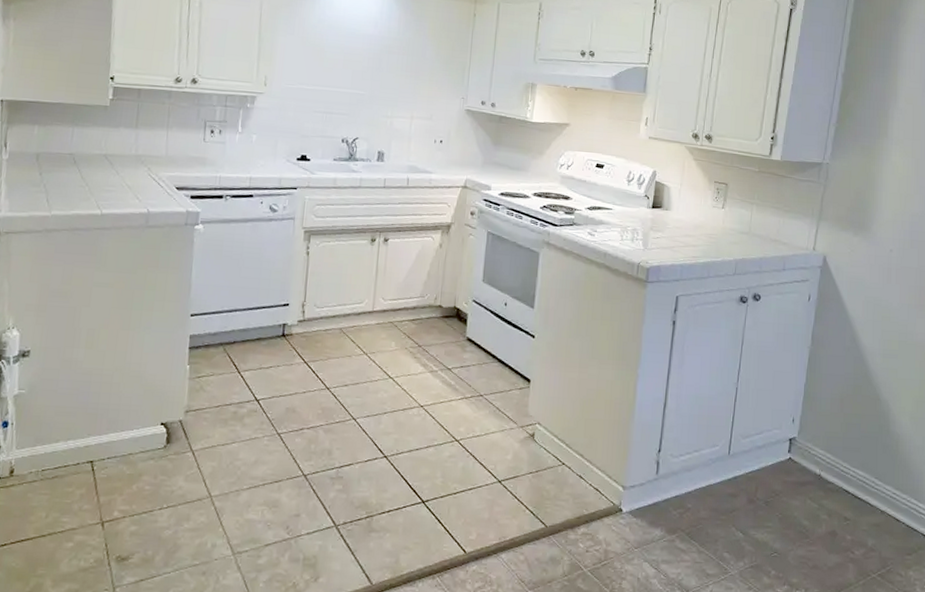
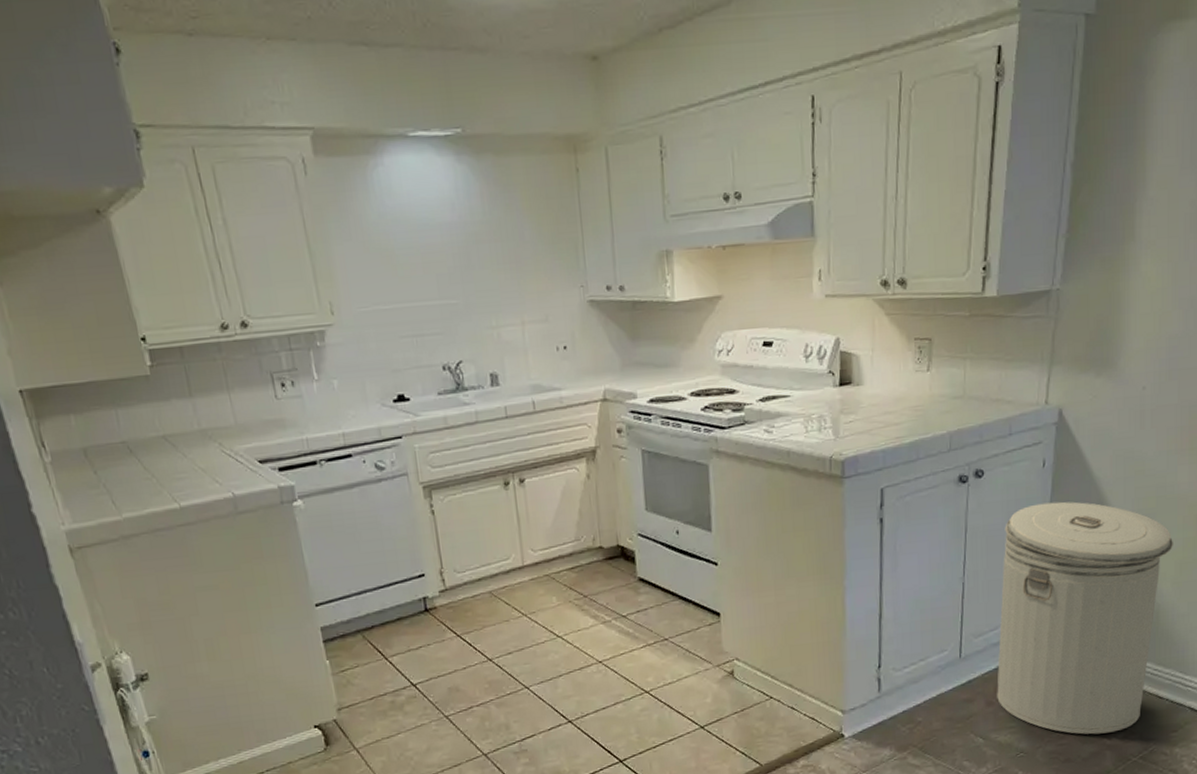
can: none [758,330,911,547] -> present [997,501,1173,735]

